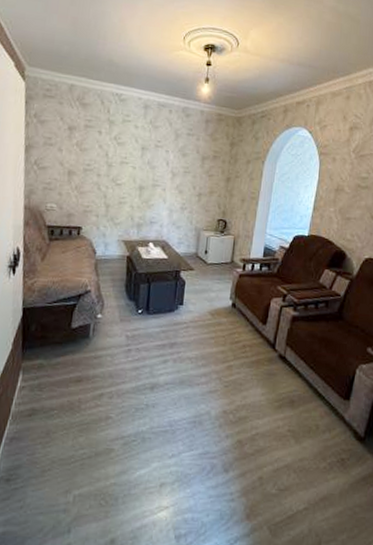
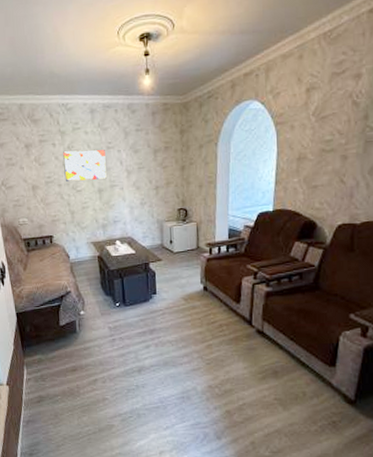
wall art: none [105,140,153,177] -> present [63,149,107,181]

